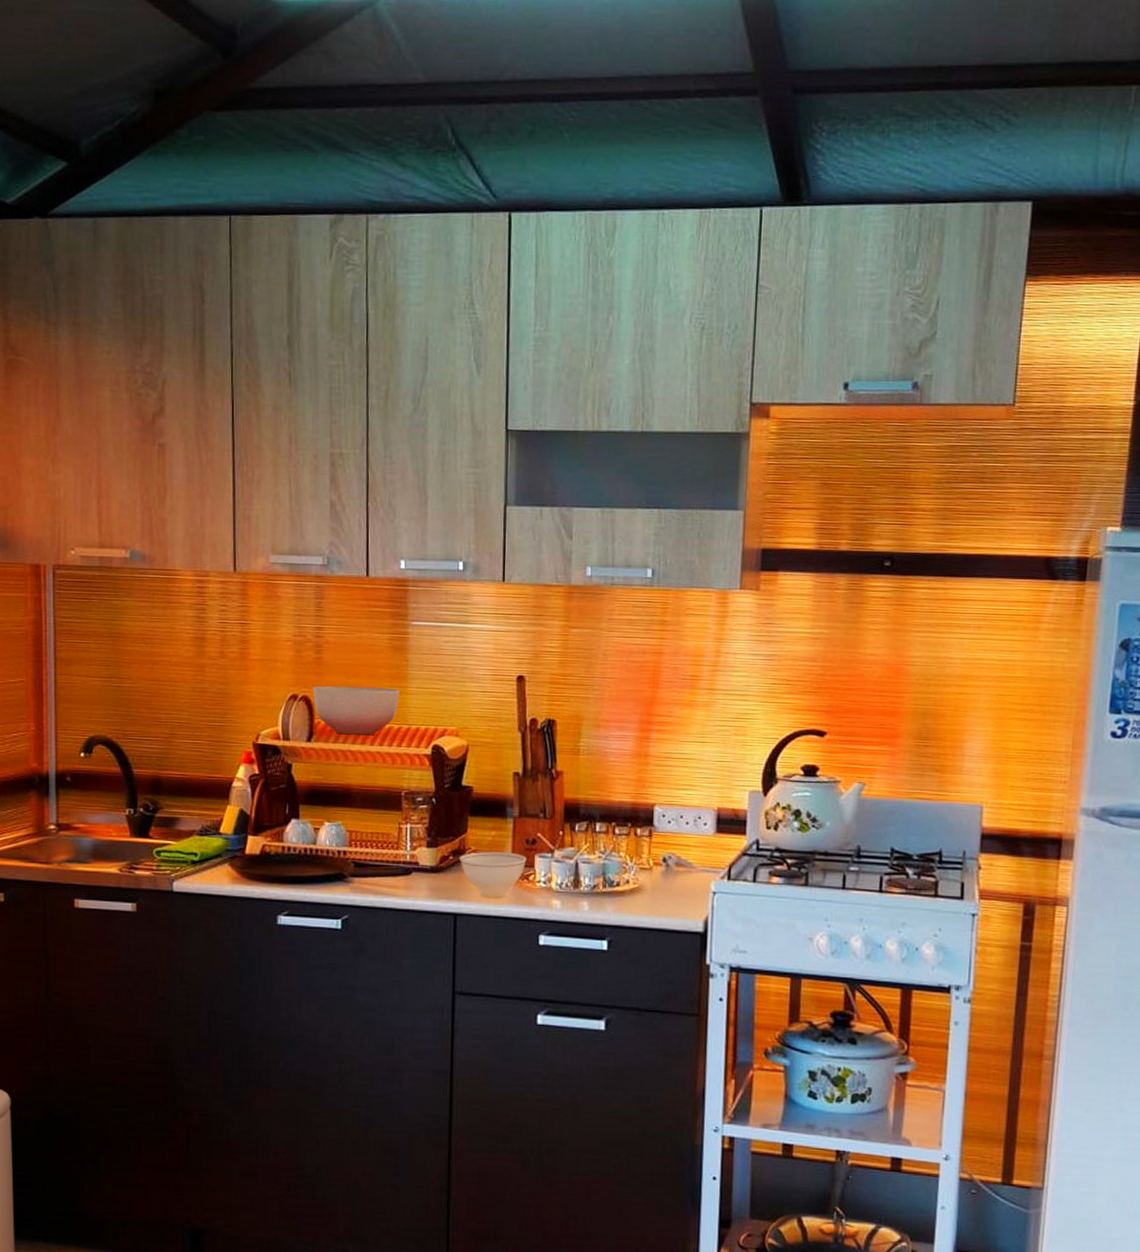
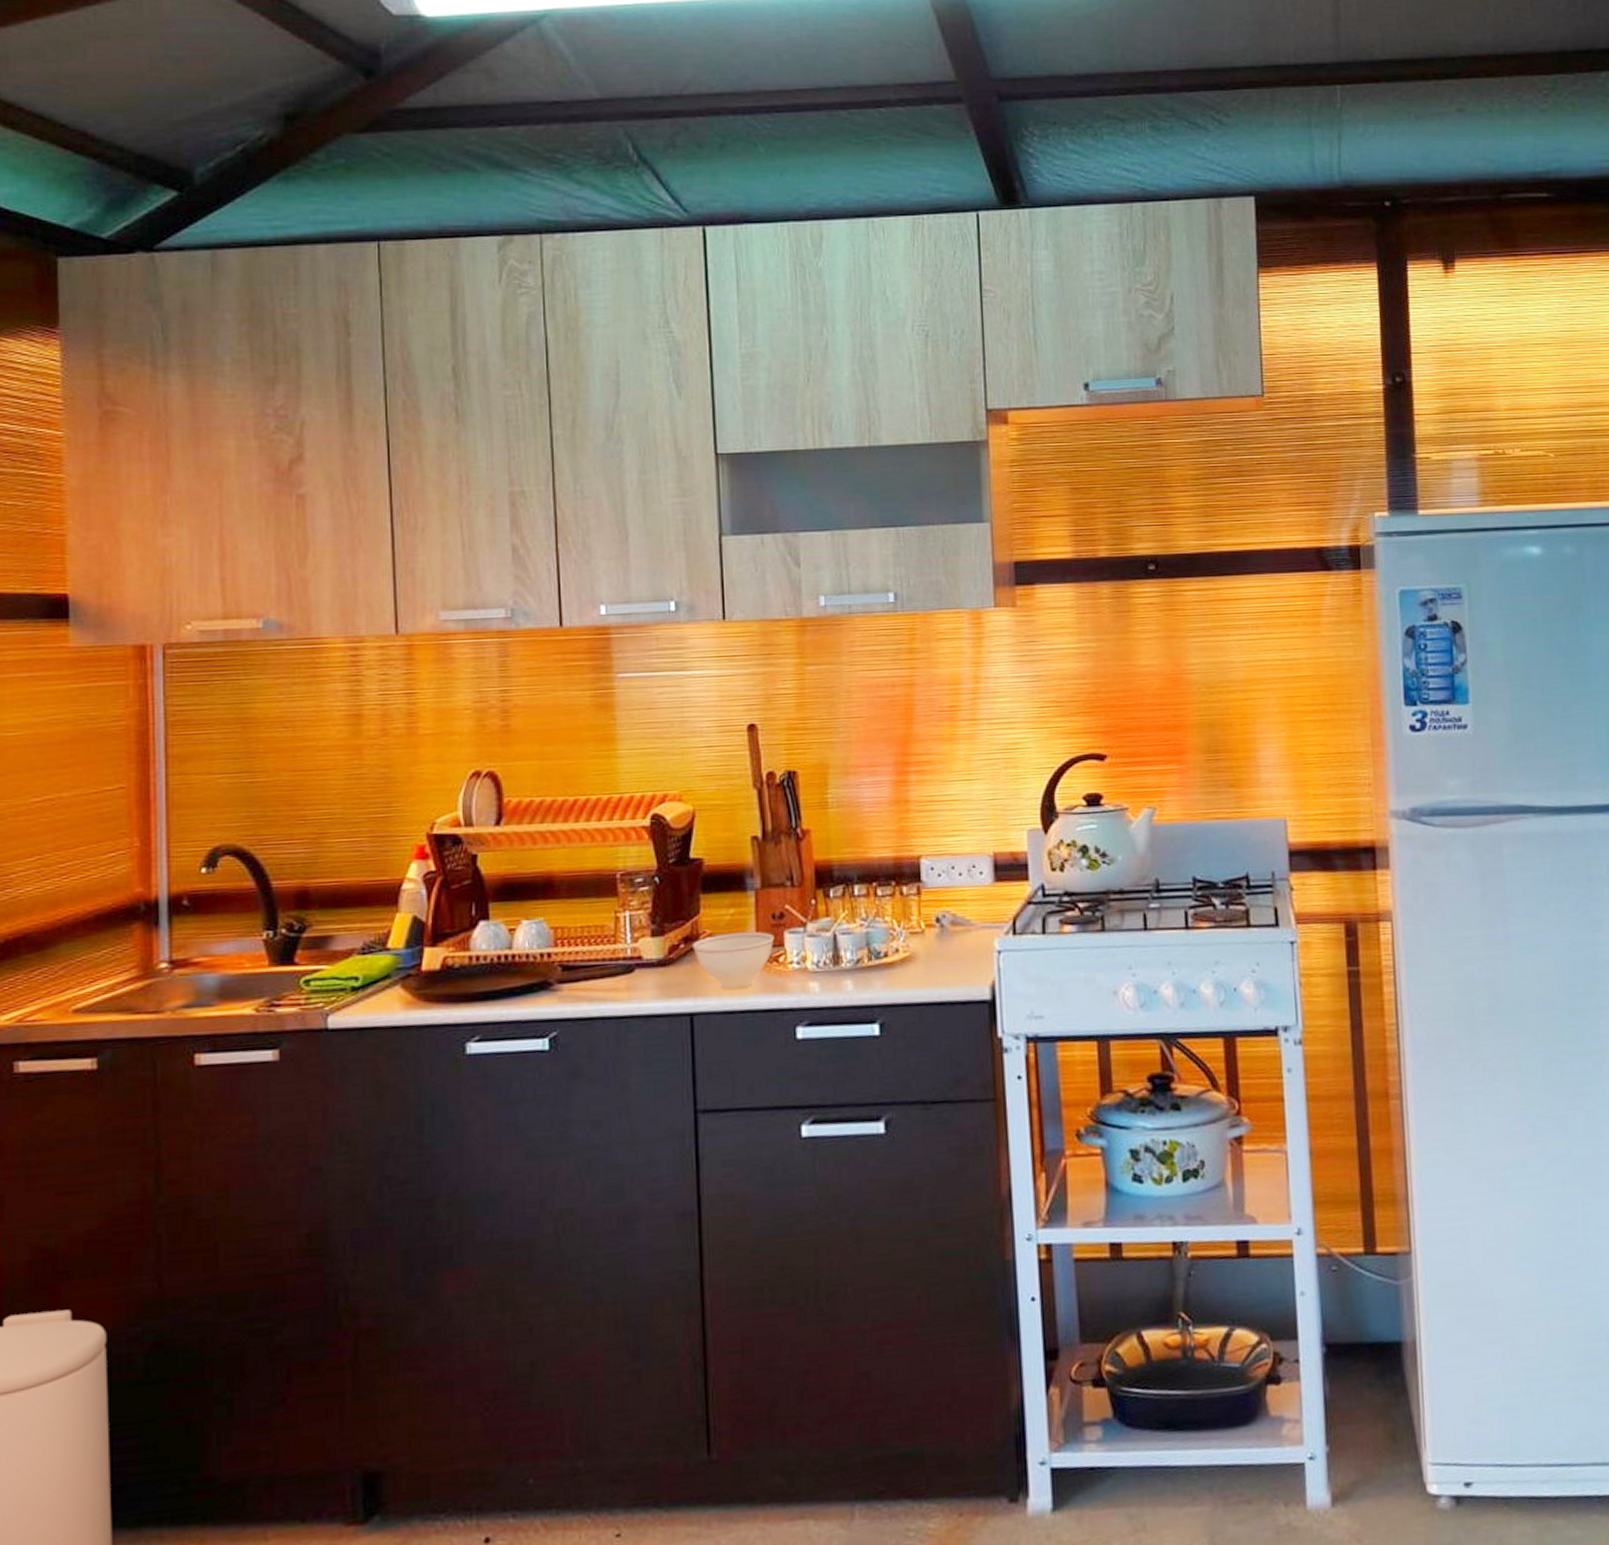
bowl: present [312,685,400,736] -> none [499,752,608,813]

